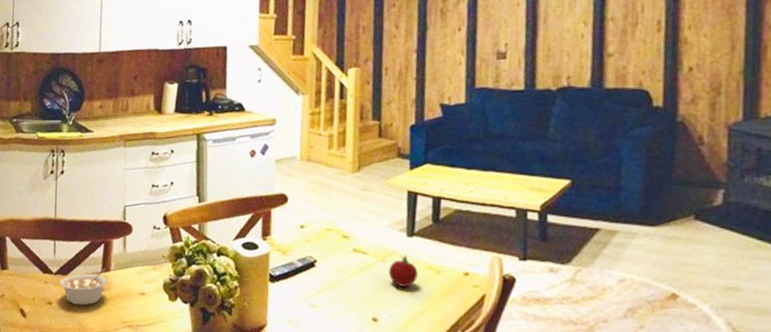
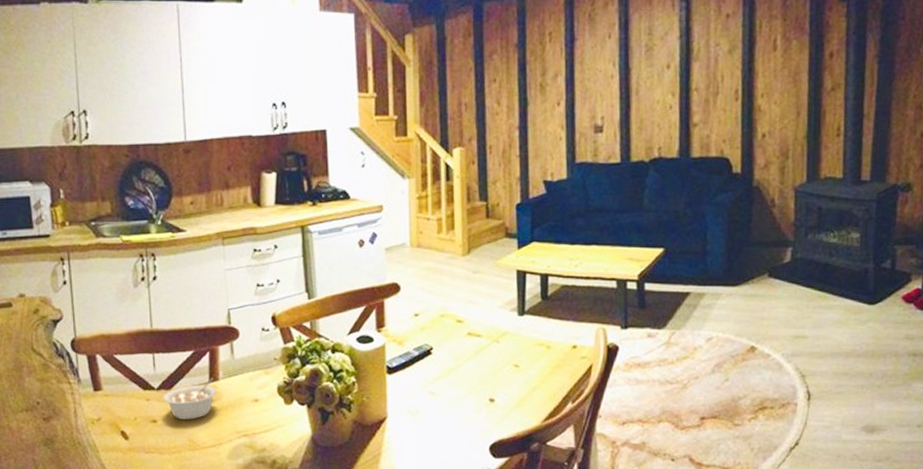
fruit: present [388,254,418,287] -> none [502,333,530,365]

